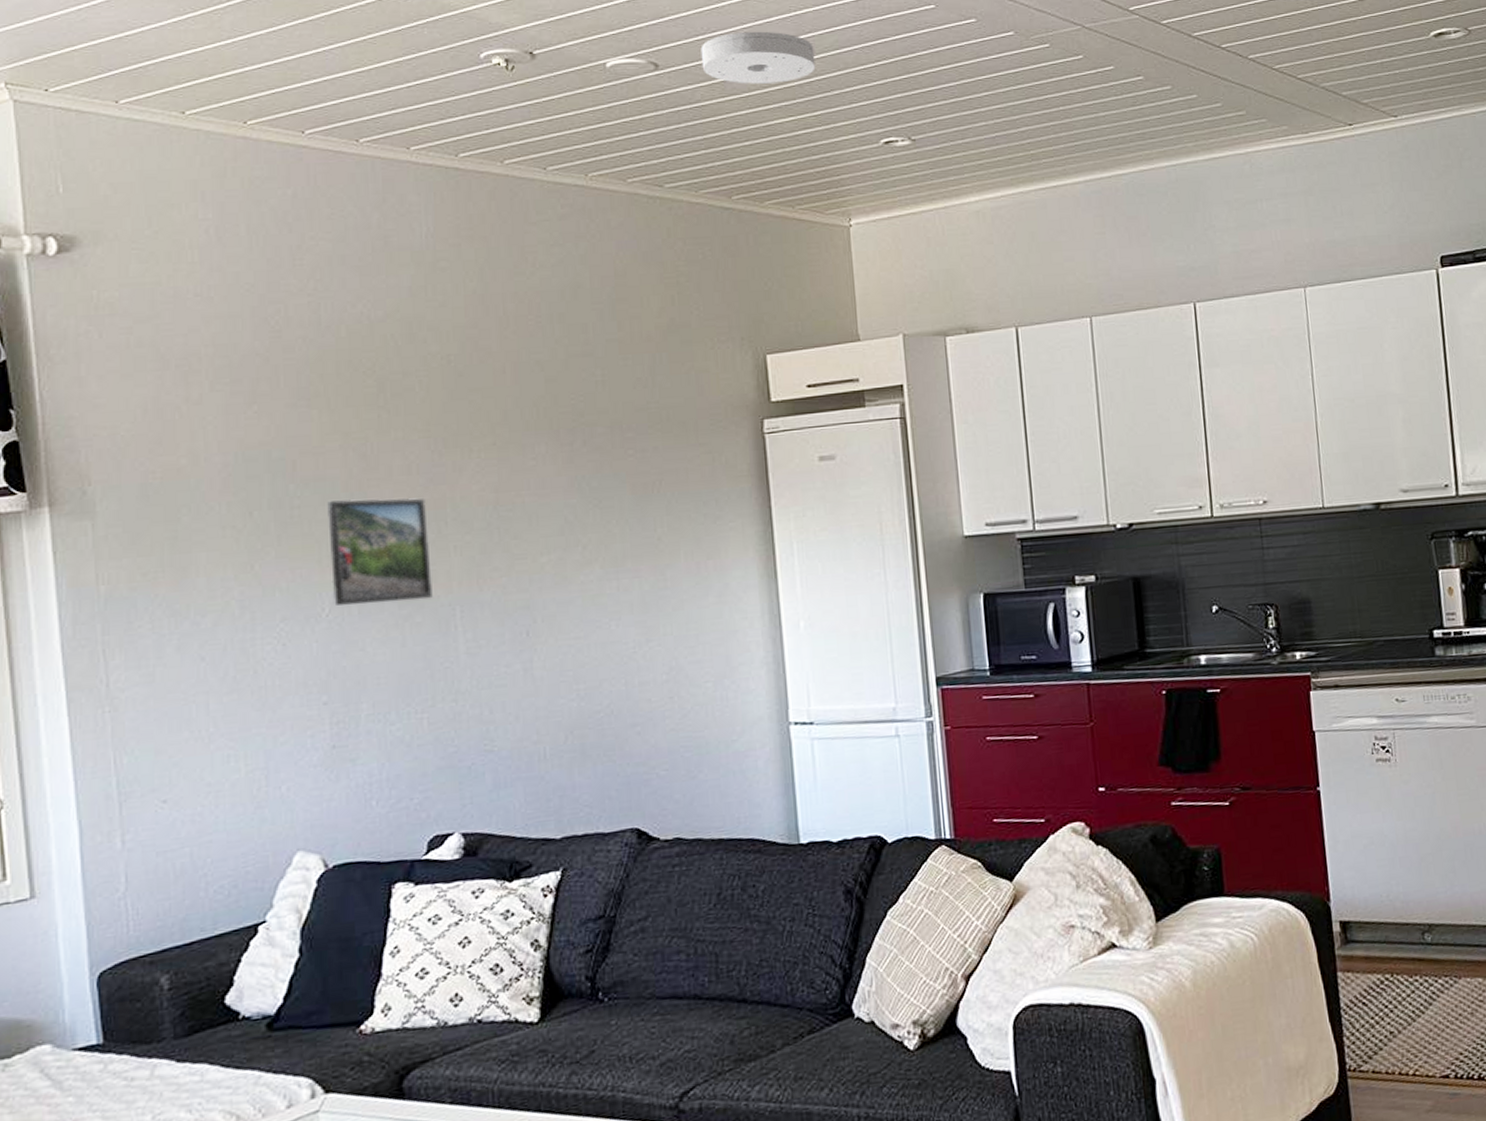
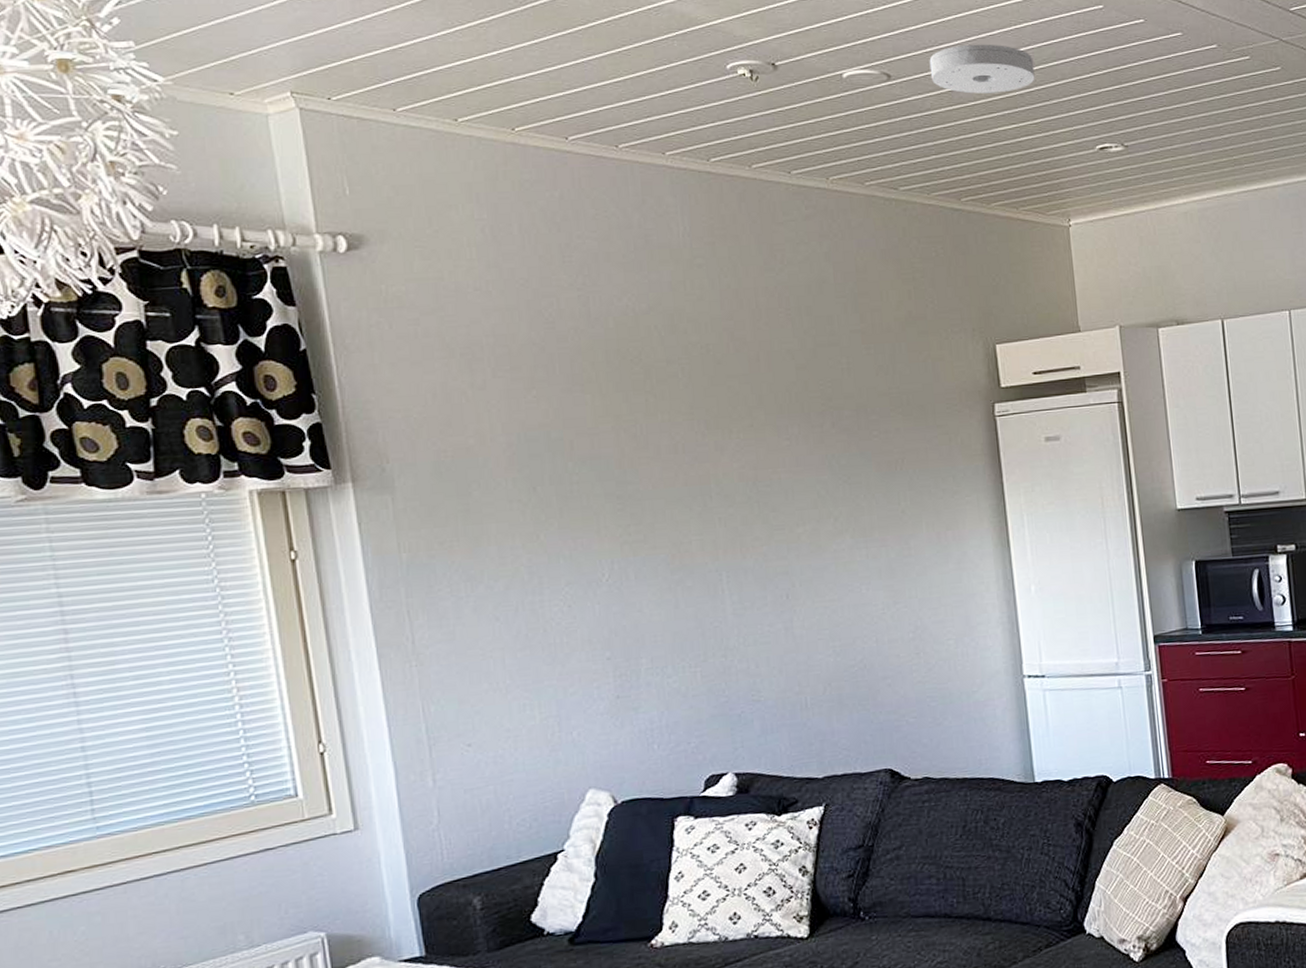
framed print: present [327,497,433,605] -> none [603,474,701,571]

